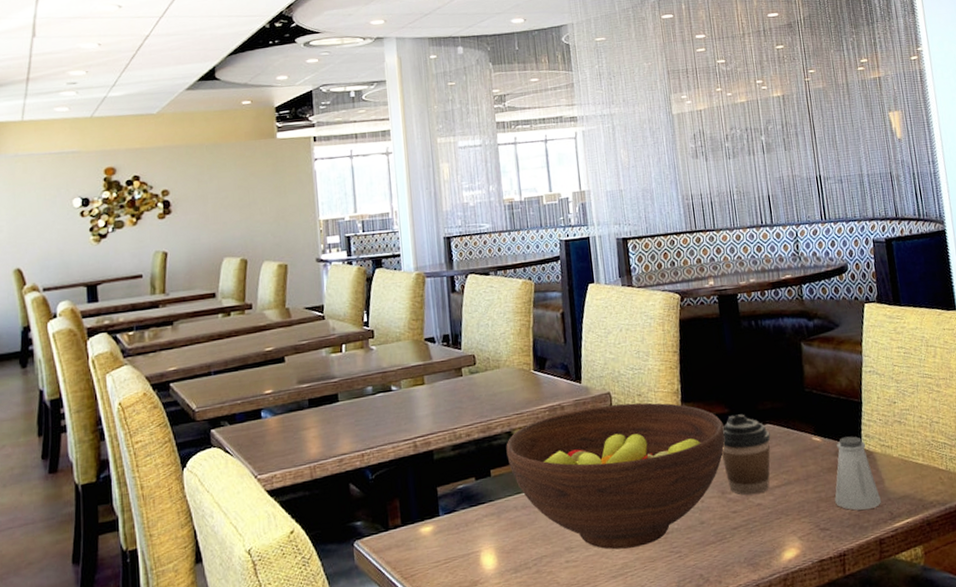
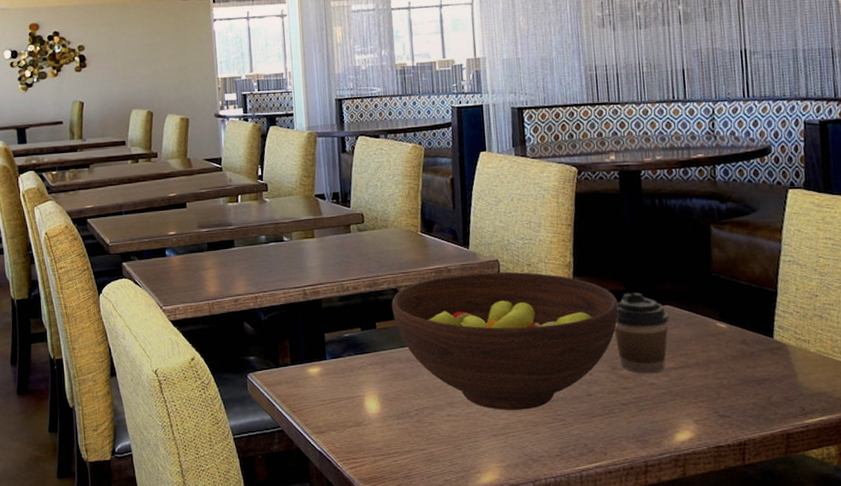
saltshaker: present [834,436,882,511] -> none [738,326,793,403]

